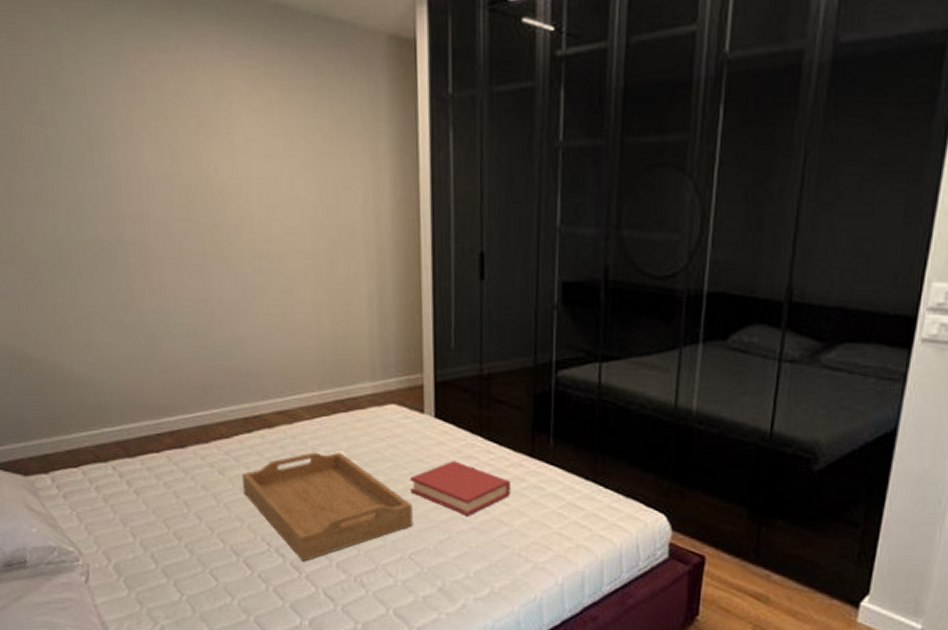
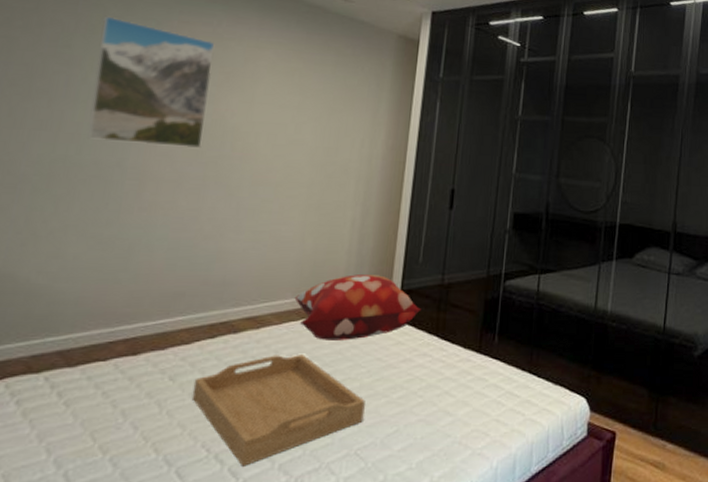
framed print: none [58,54,193,216] -> present [87,15,215,148]
decorative pillow: none [321,363,461,439] -> present [294,274,422,340]
hardback book: present [409,461,511,517] -> none [365,359,458,410]

